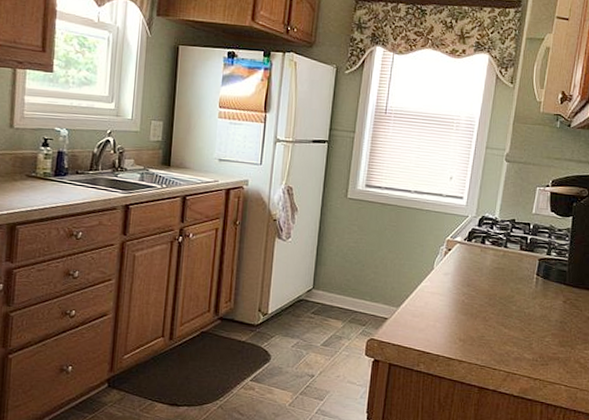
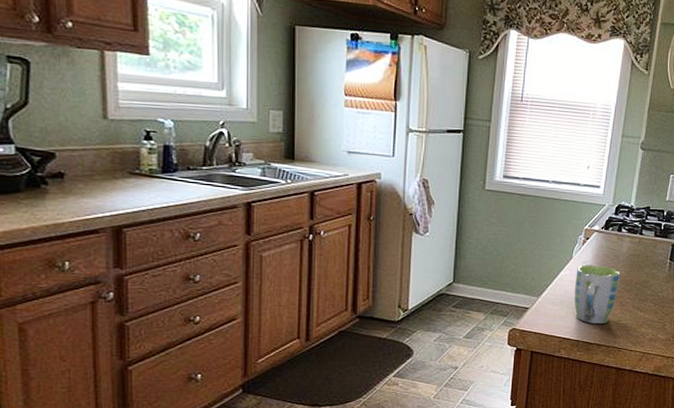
mug: none [435,276,484,339] -> present [574,265,621,324]

